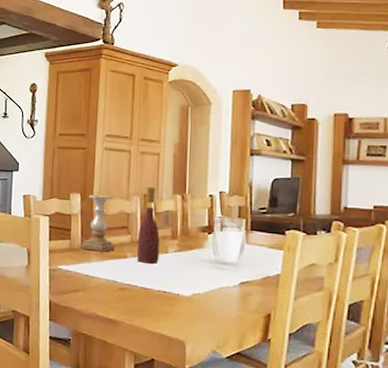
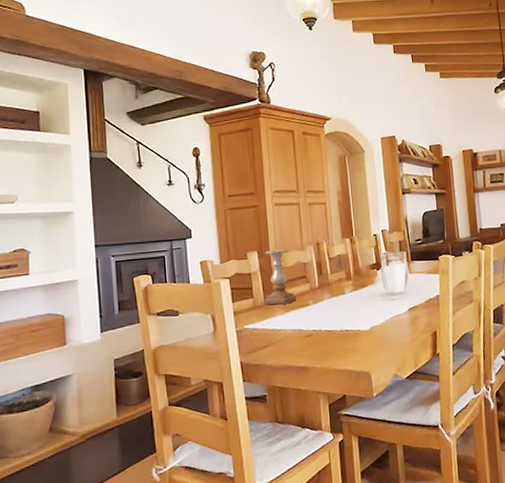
wine bottle: present [136,187,160,265] -> none [316,235,338,309]

